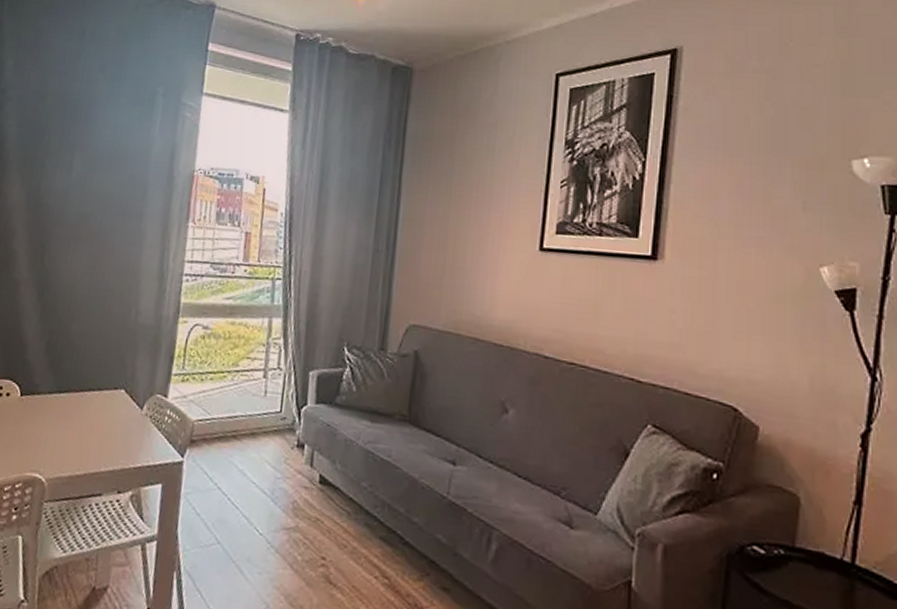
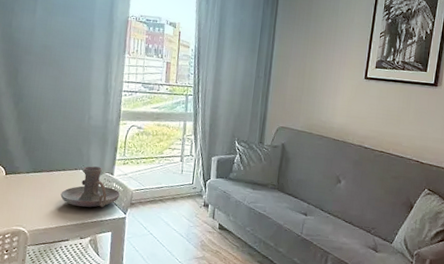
candle holder: none [93,383,177,446] -> present [60,166,121,208]

